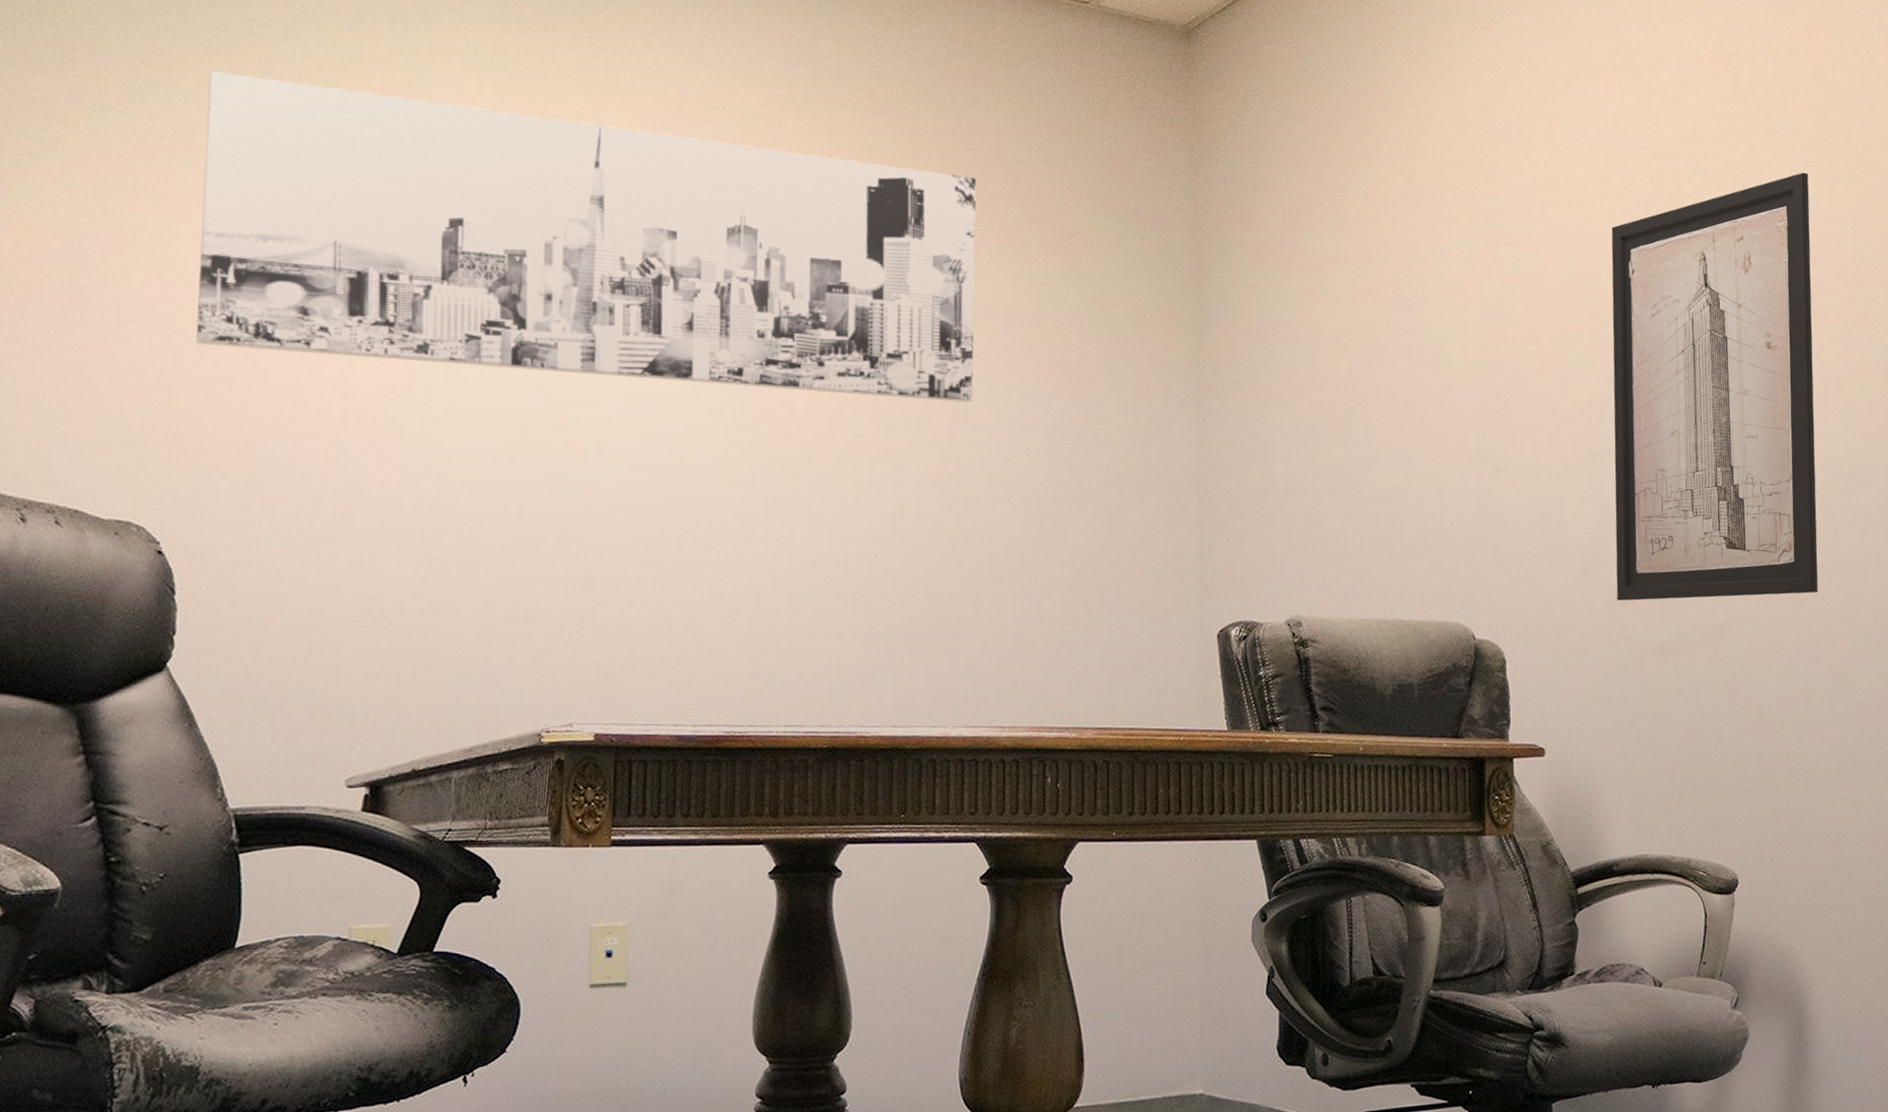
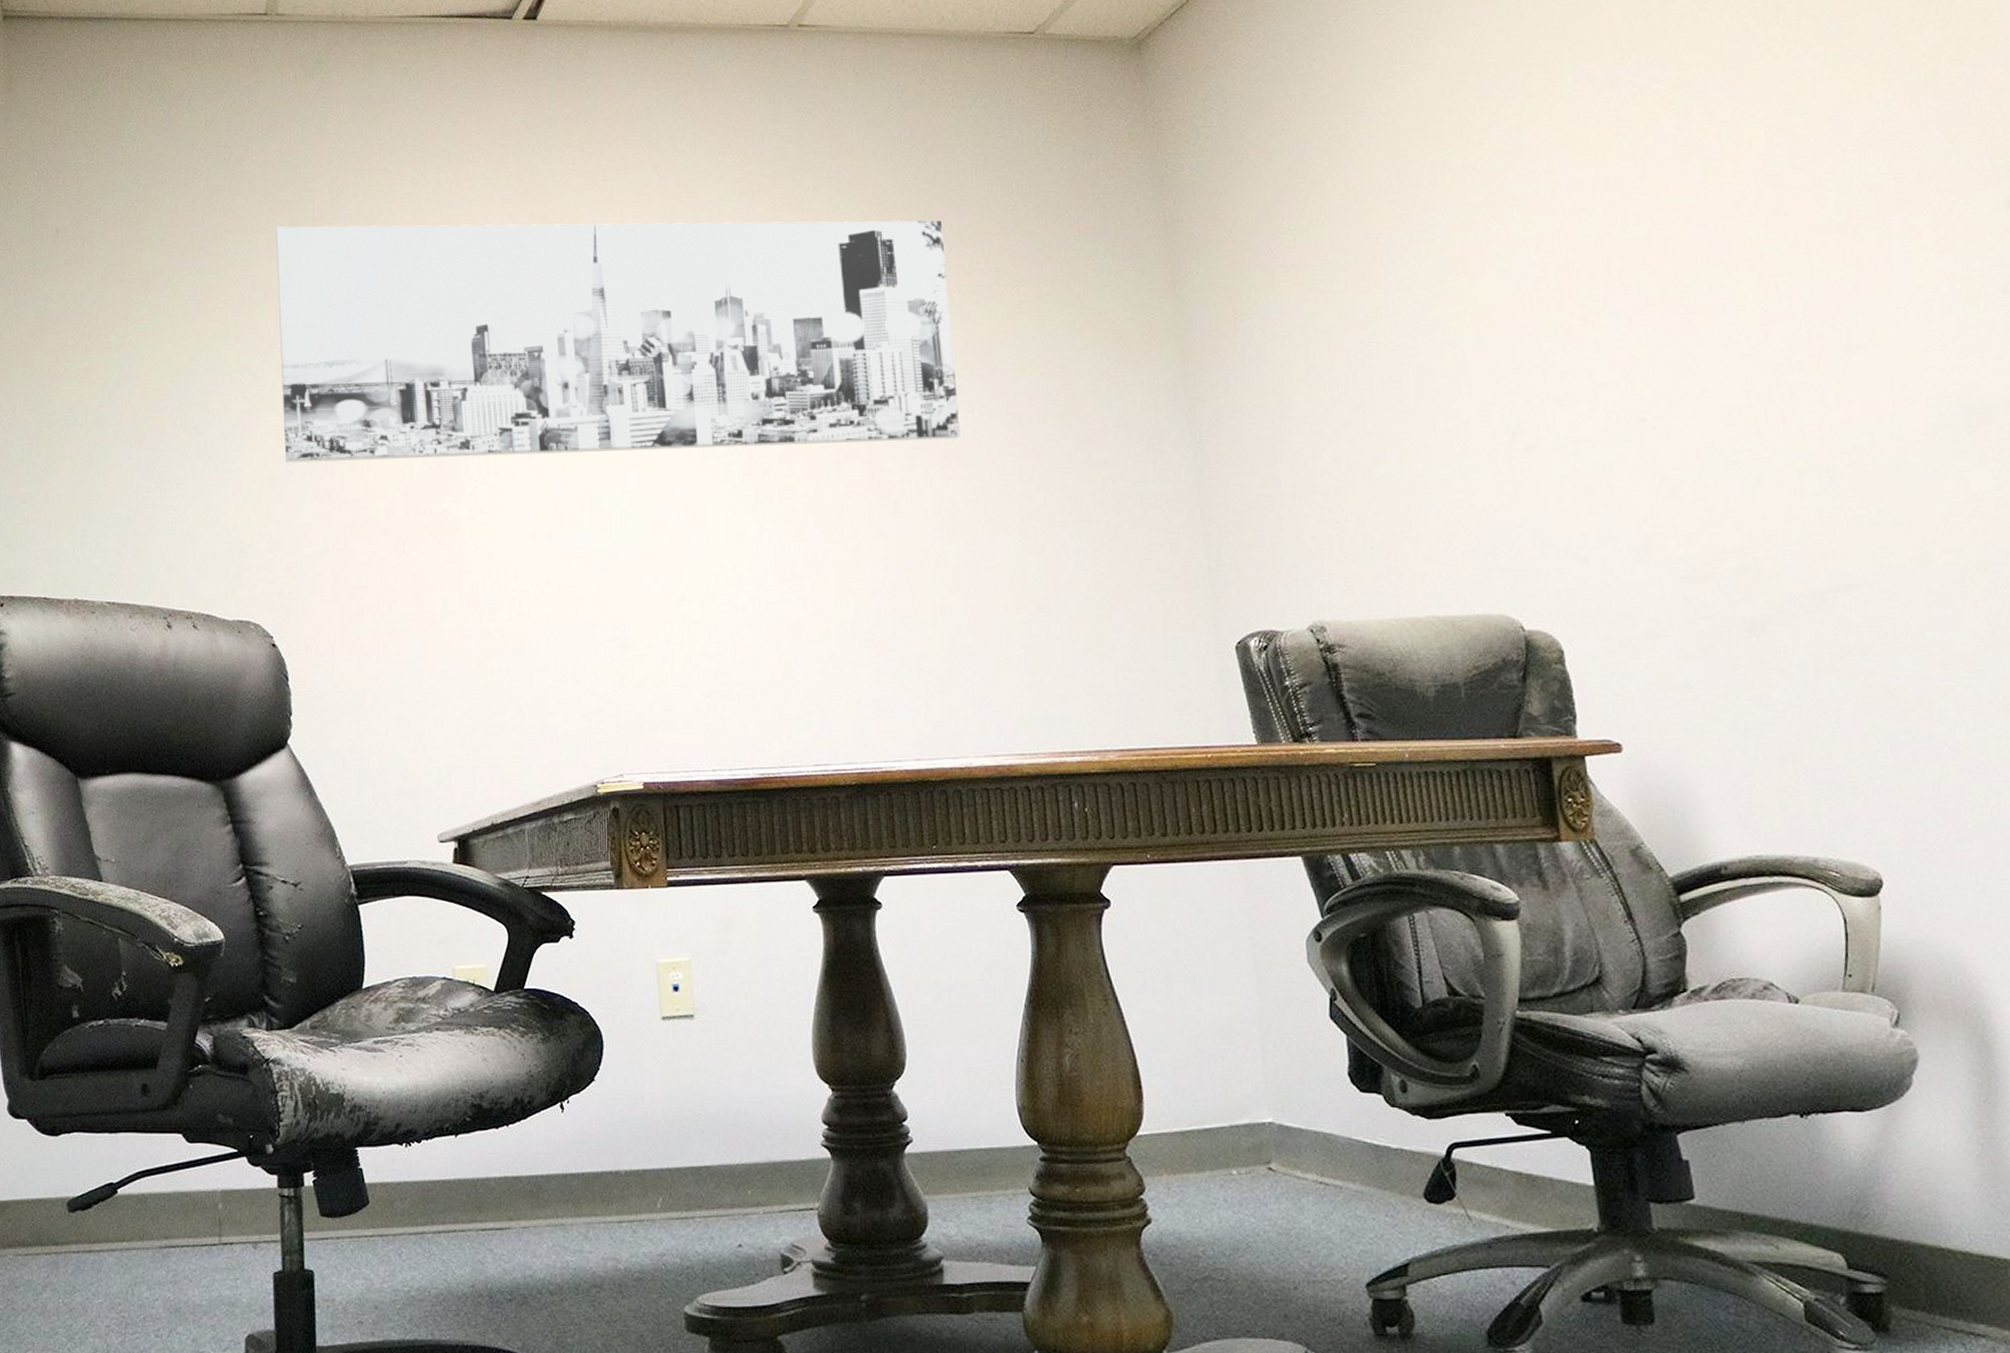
wall art: present [1611,172,1818,601] -> none [1634,76,1946,576]

